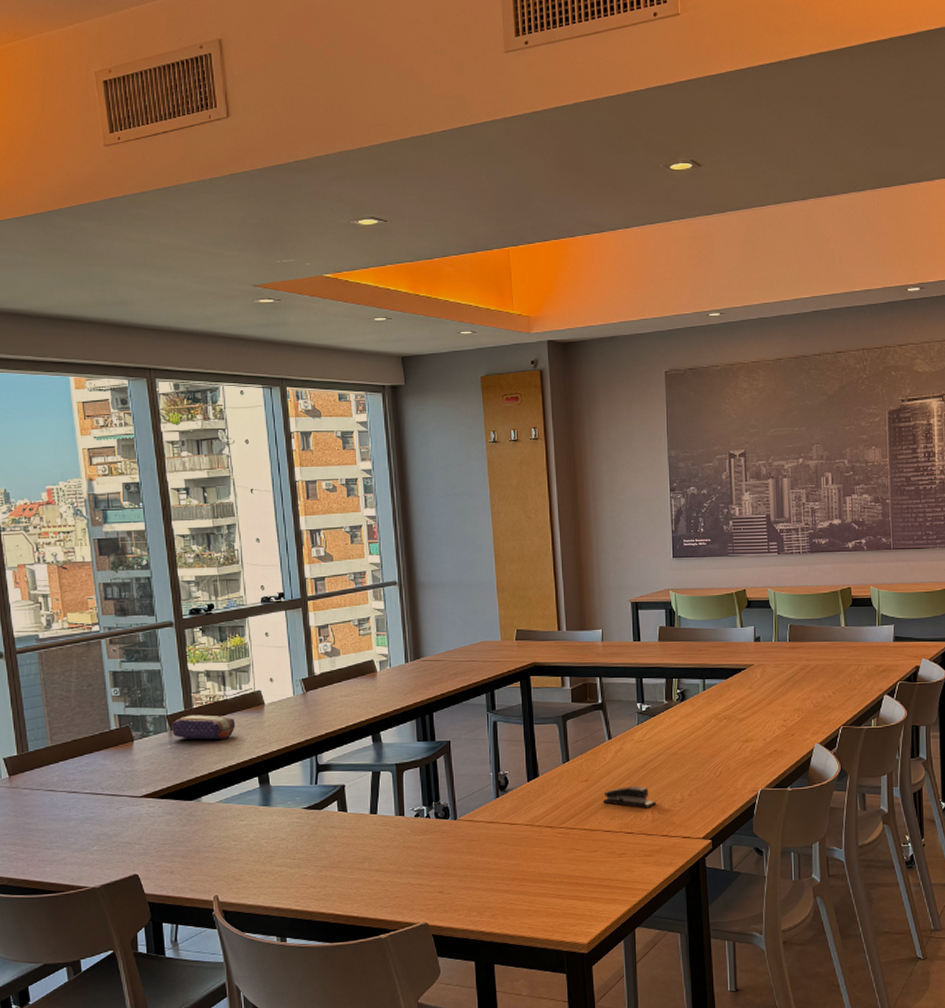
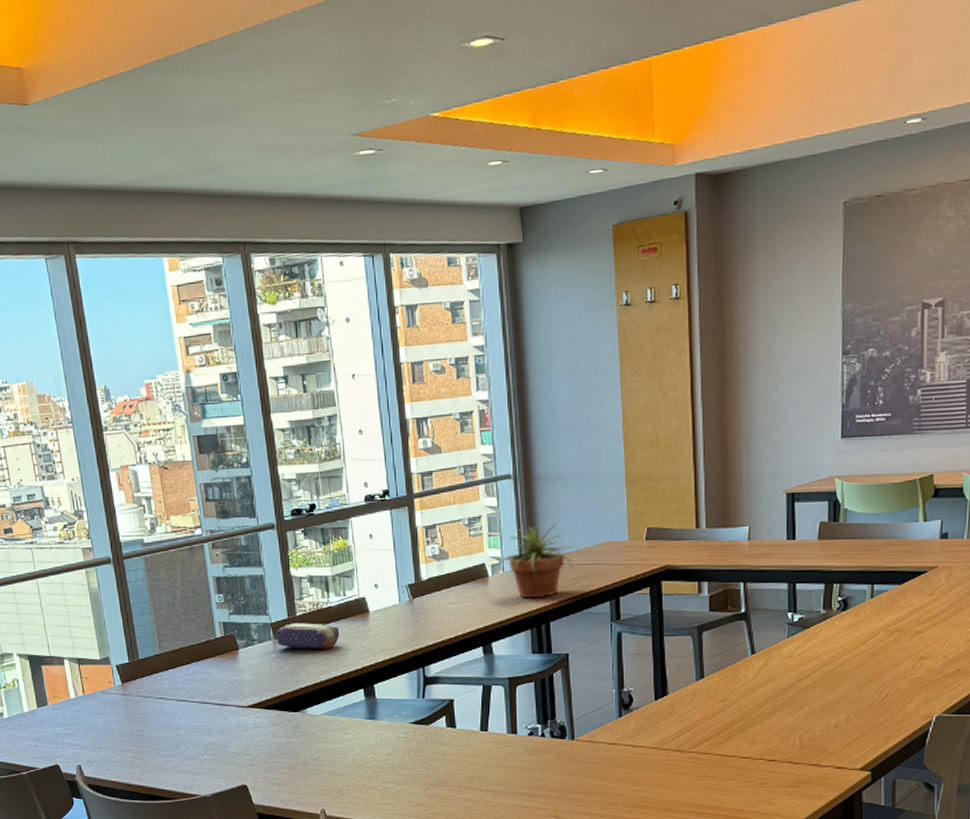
potted plant: none [384,624,454,692] -> present [497,522,574,599]
stapler: present [602,786,656,809] -> none [741,708,805,734]

